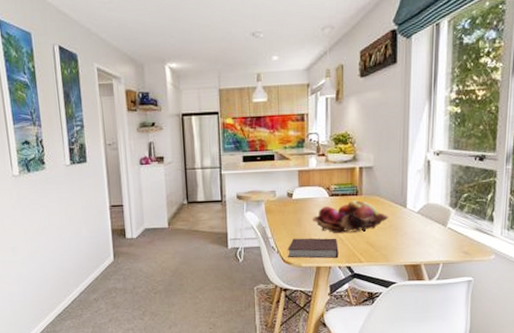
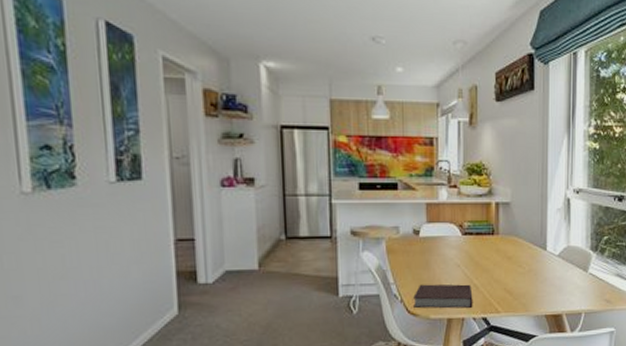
fruit basket: present [313,200,389,234] -> none [443,240,528,279]

